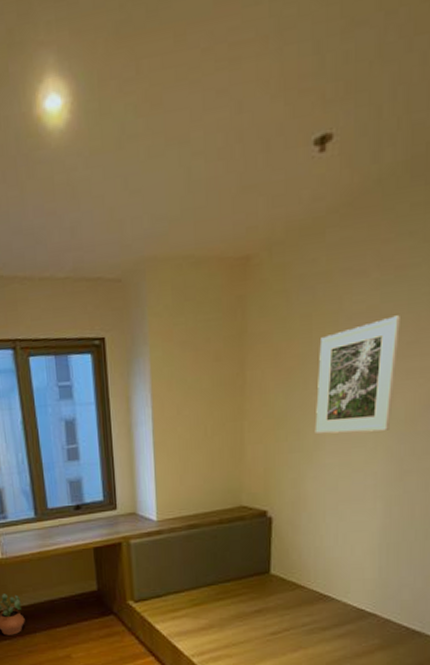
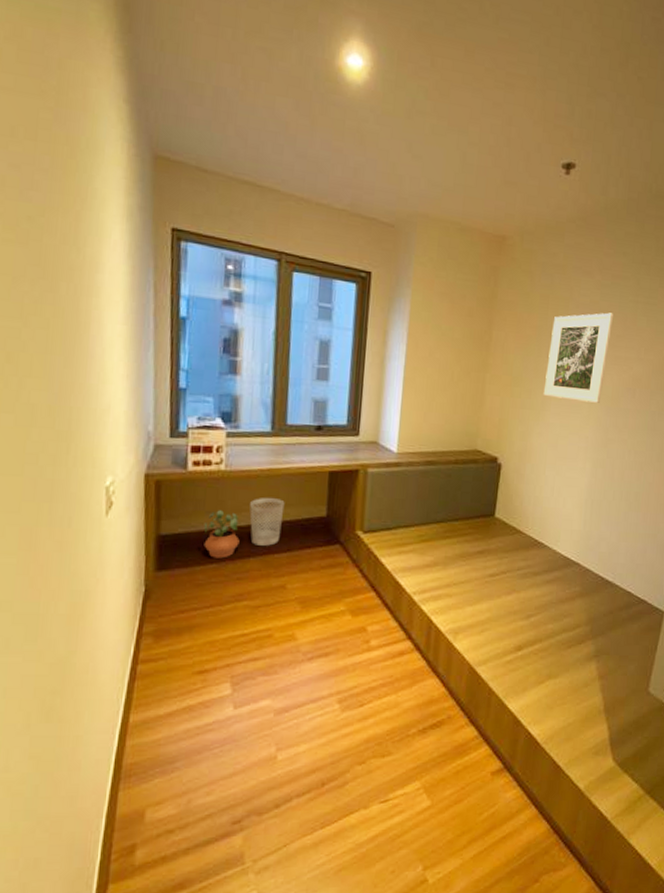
wastebasket: none [28,577,59,622] -> present [249,497,285,546]

